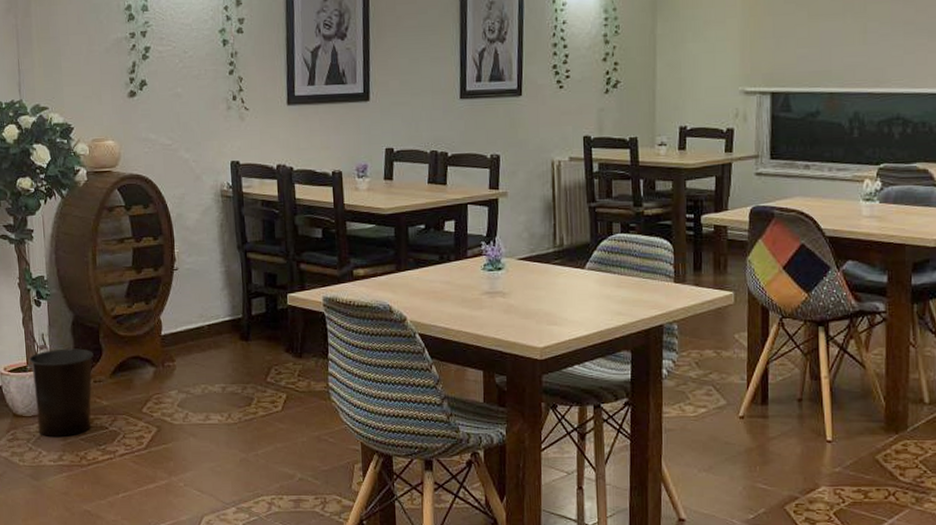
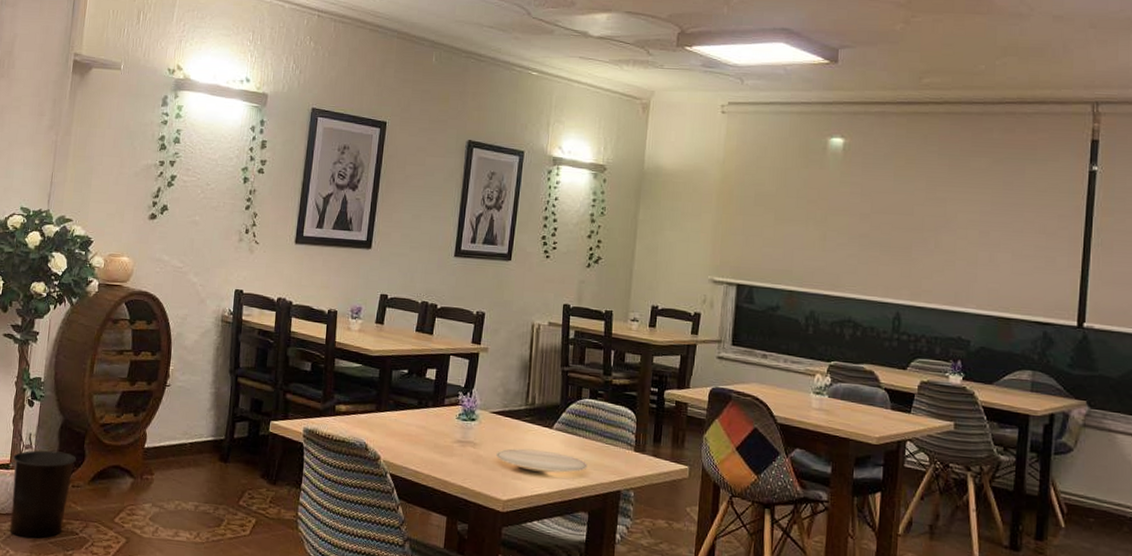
plate: none [527,292,626,316] -> present [495,448,588,474]

